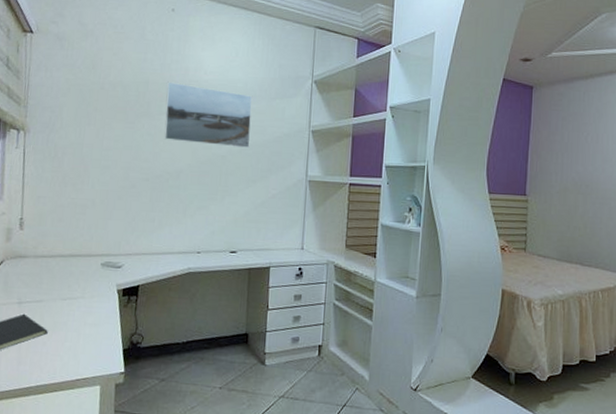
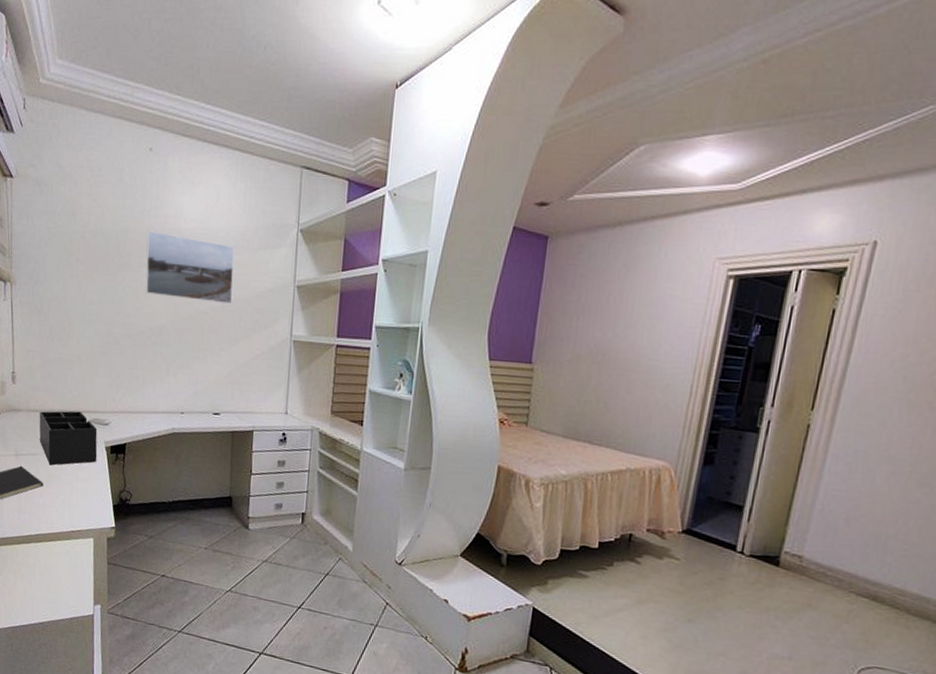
desk organizer: none [45,255,110,312] -> present [39,411,98,465]

